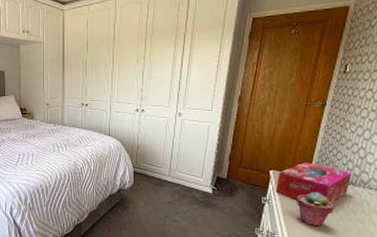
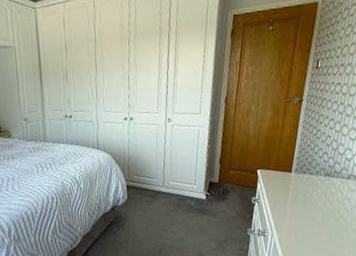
tissue box: present [275,161,352,204] -> none [263,158,328,197]
potted succulent: present [296,191,334,227] -> none [281,186,314,220]

